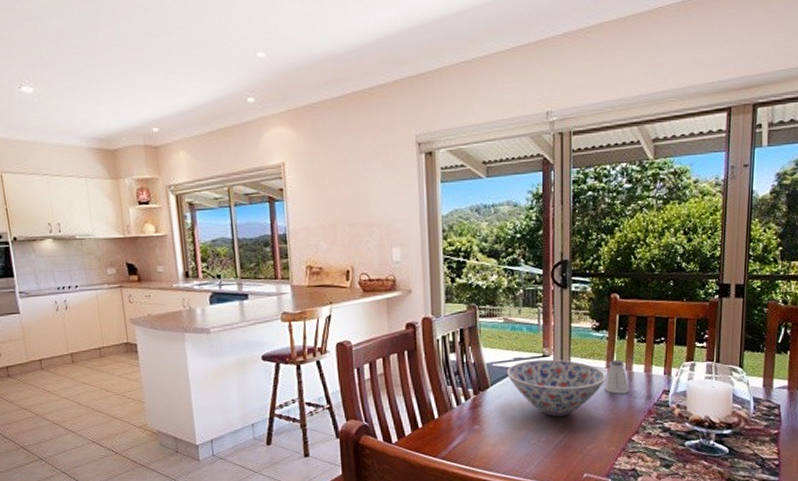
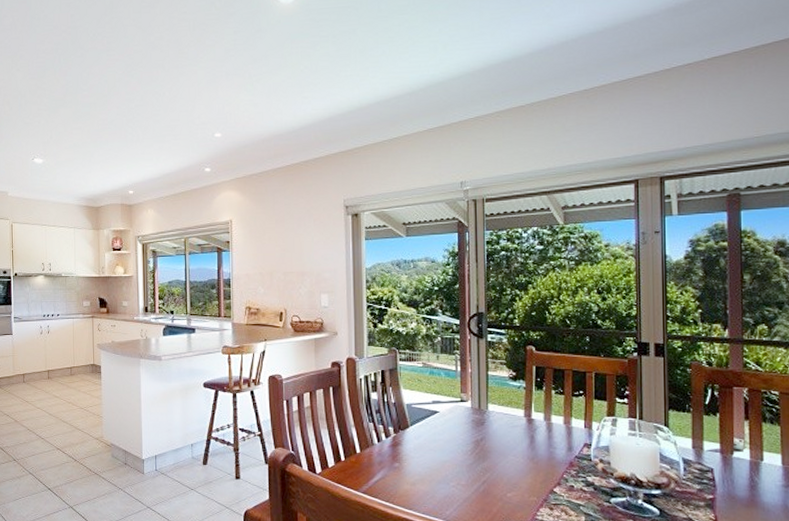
bowl: present [506,359,606,417] -> none [425,404,525,461]
saltshaker: present [605,360,629,394] -> none [523,410,549,444]

